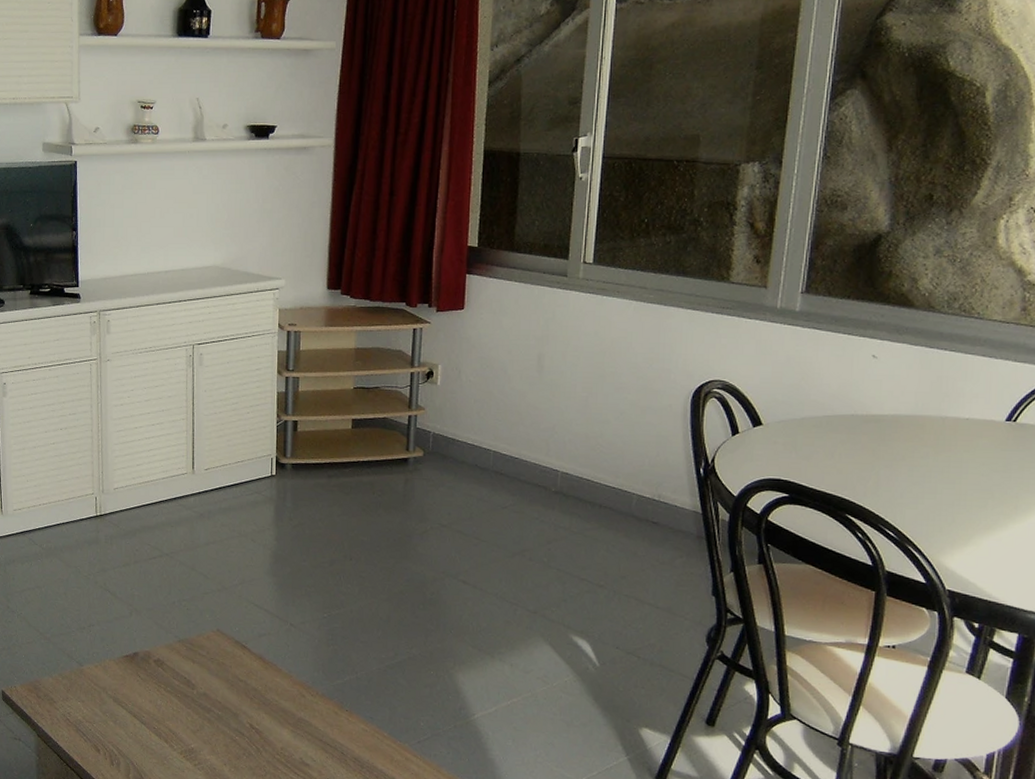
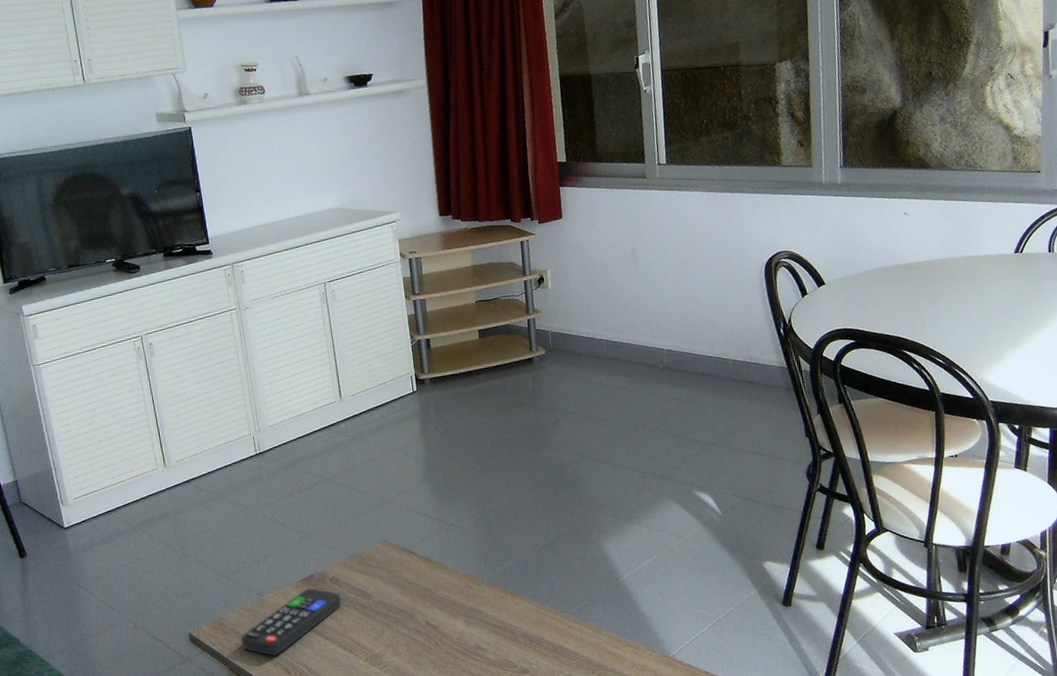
remote control: none [53,666,164,731] -> present [240,588,342,656]

